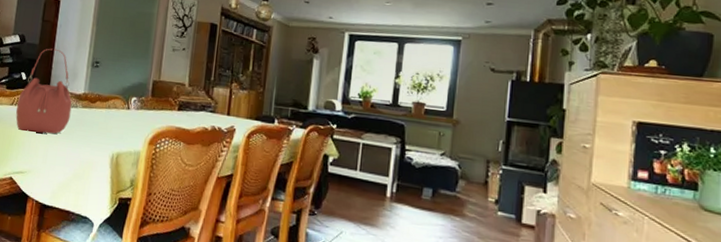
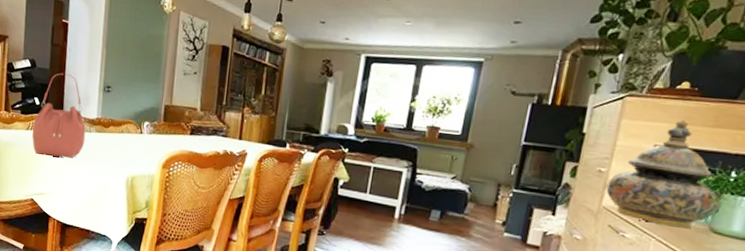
decorative jar: none [593,97,707,206] -> present [606,120,722,228]

